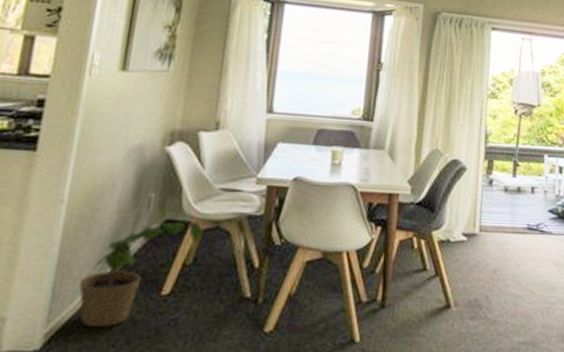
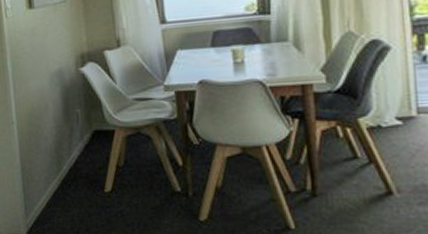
potted plant: present [78,219,203,327] -> none [41,128,127,218]

